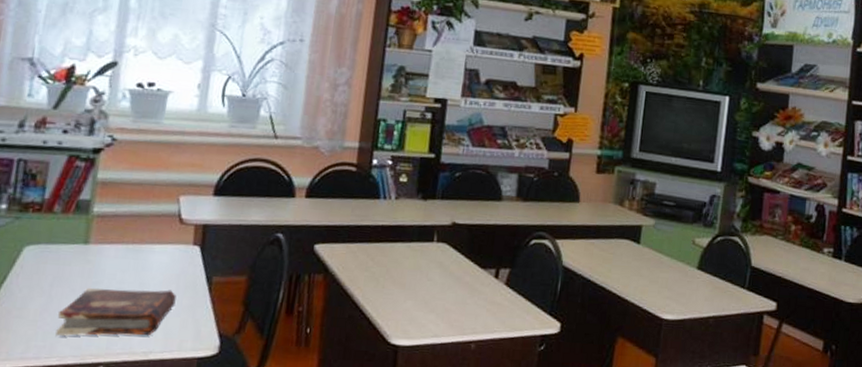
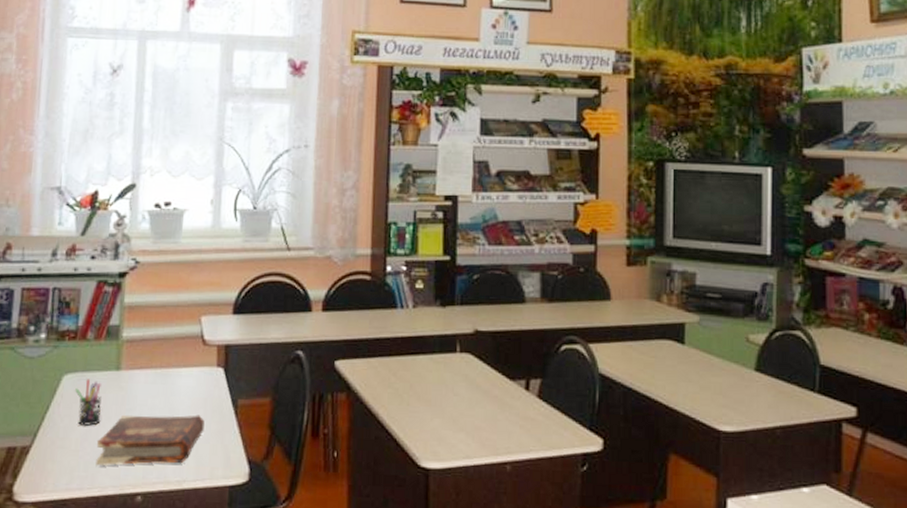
pen holder: none [37,251,67,297] -> present [75,379,102,426]

